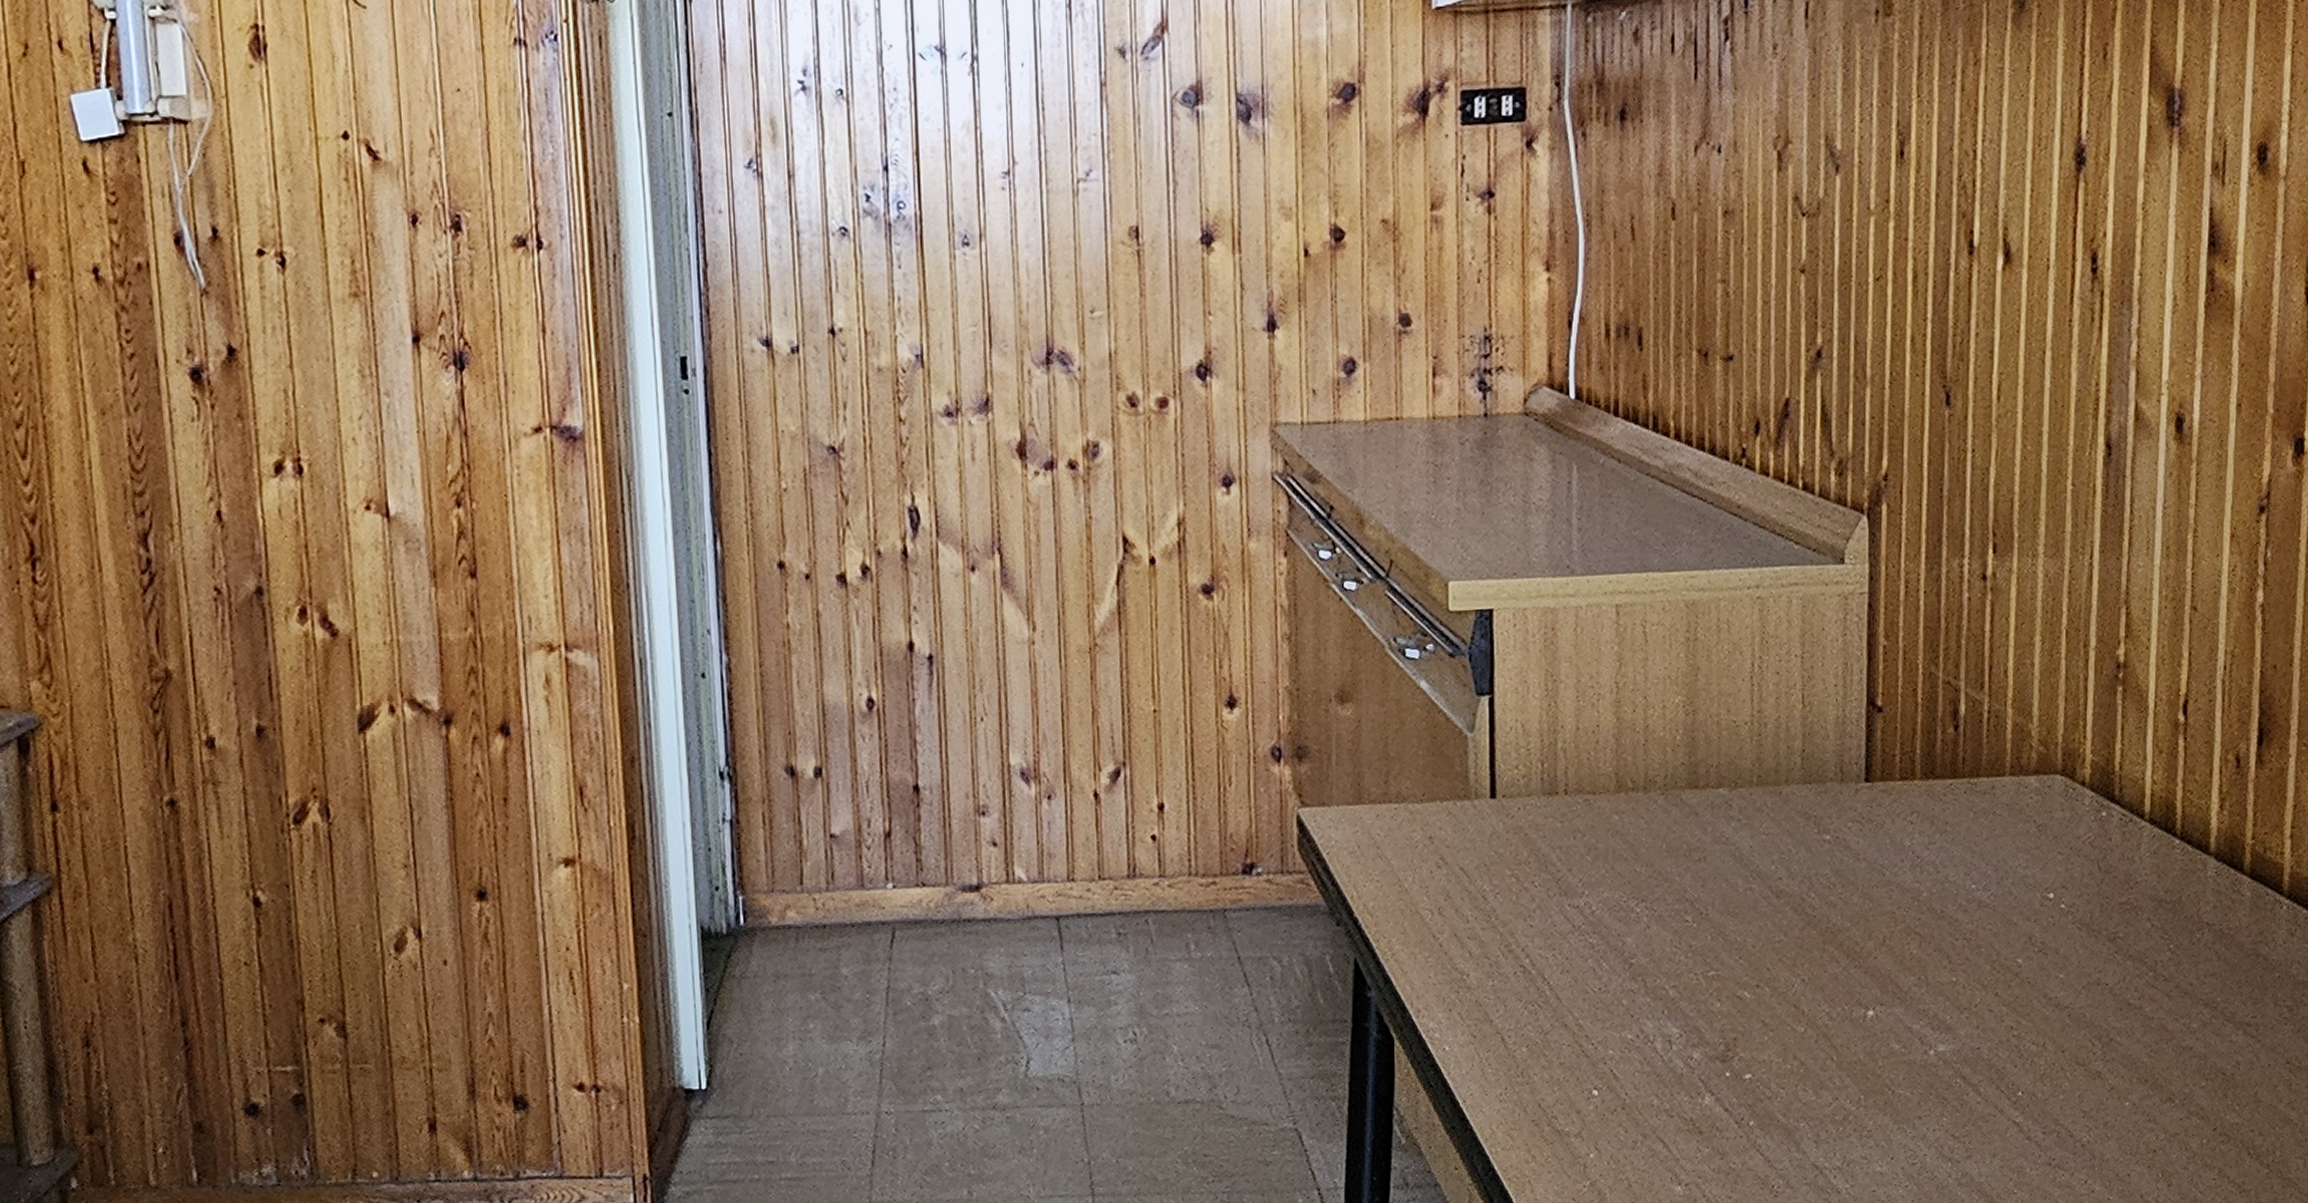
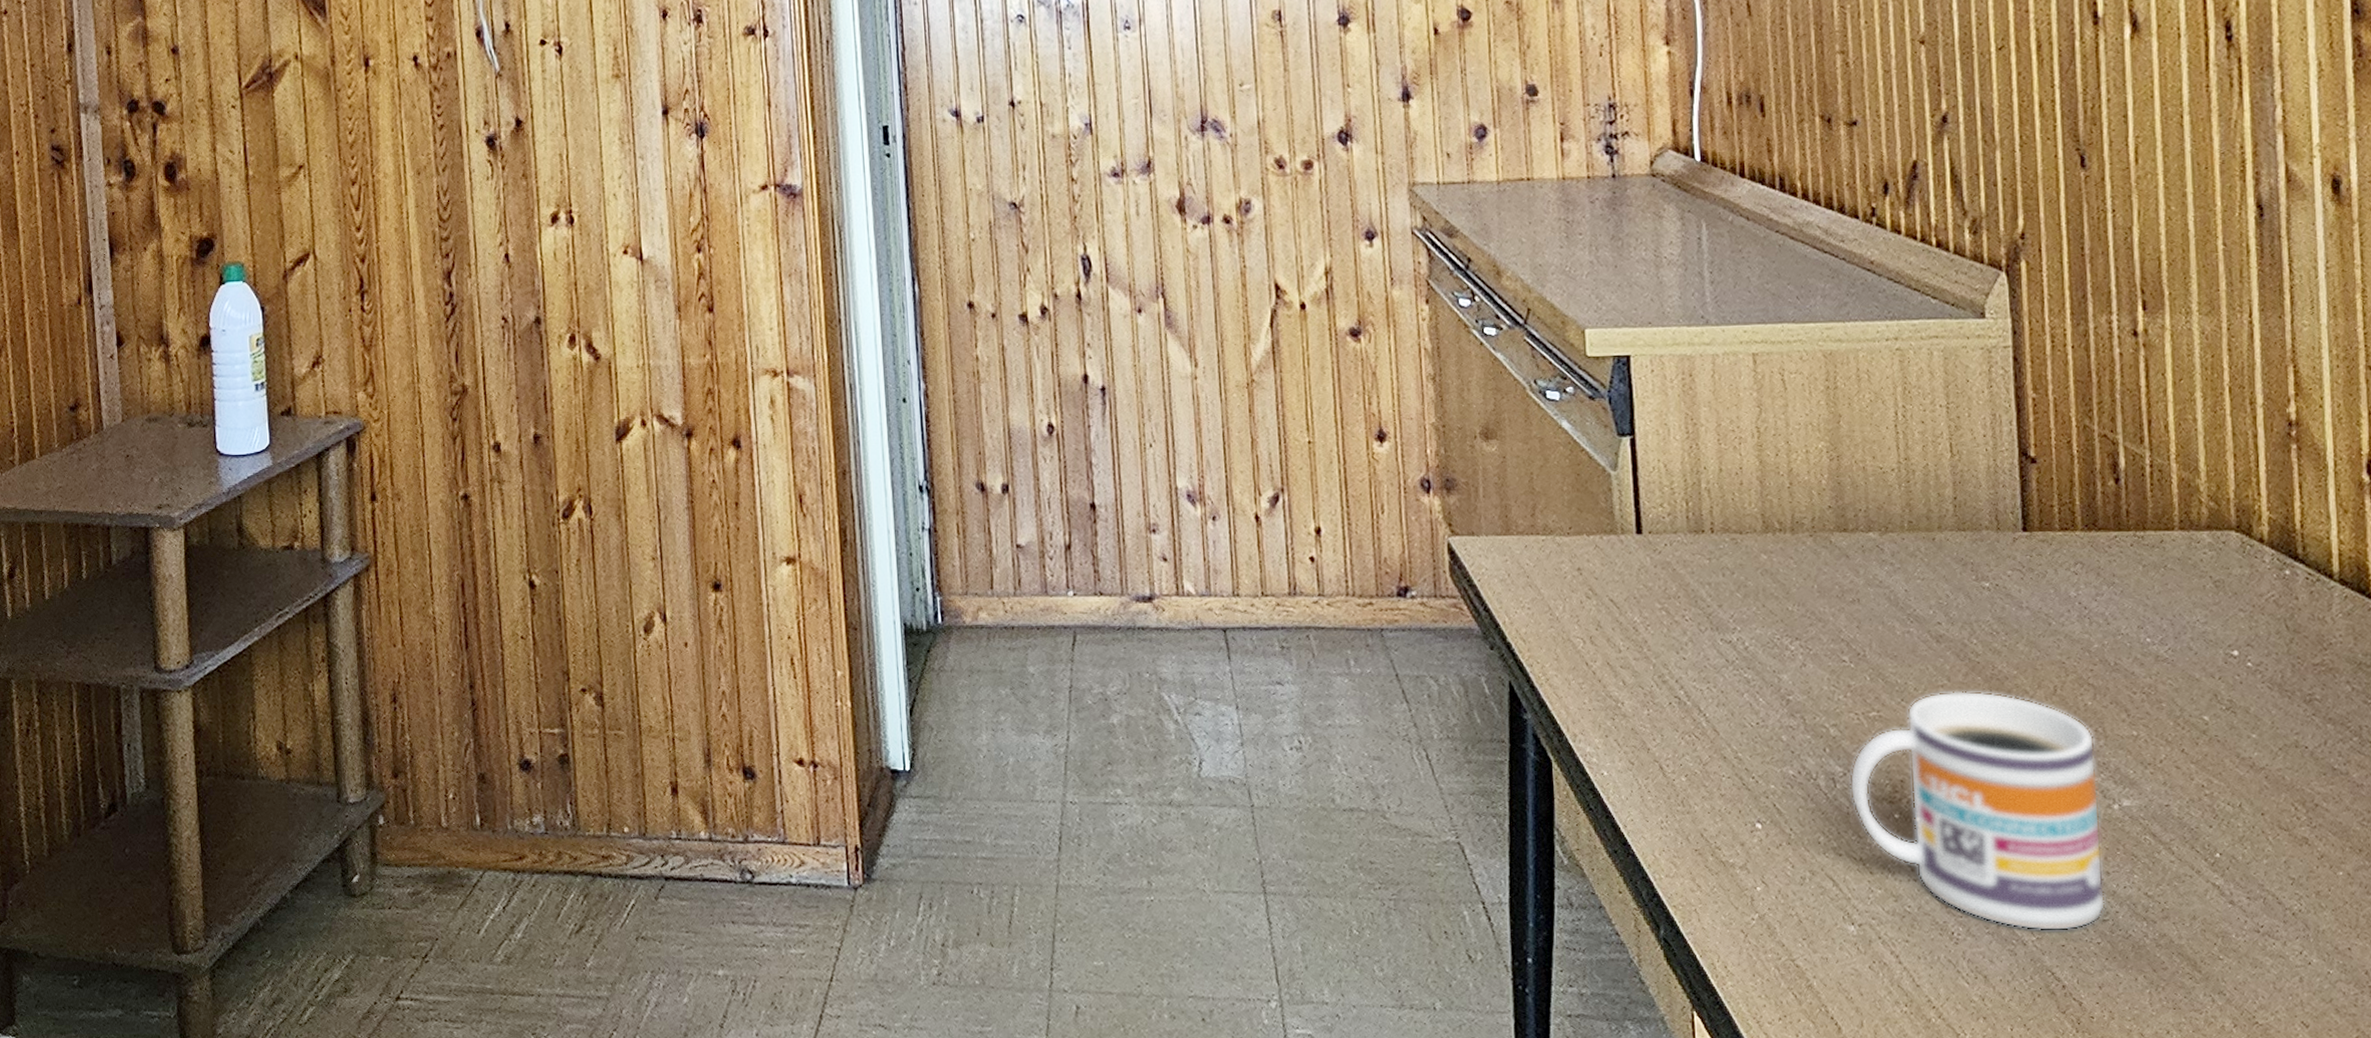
mug: none [1685,945,1917,1179] -> present [1849,691,2106,931]

